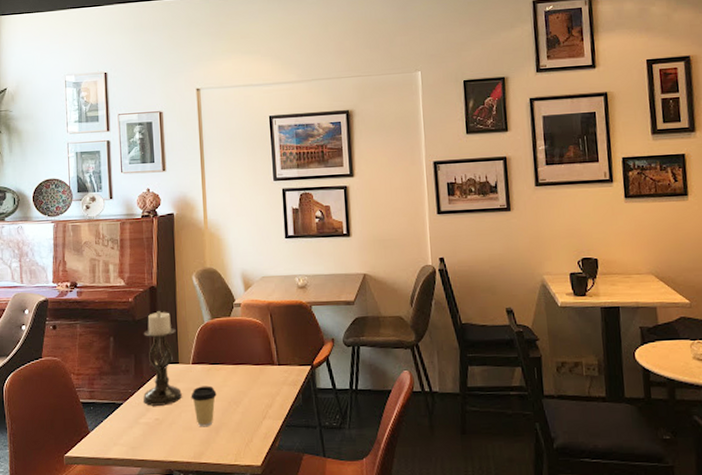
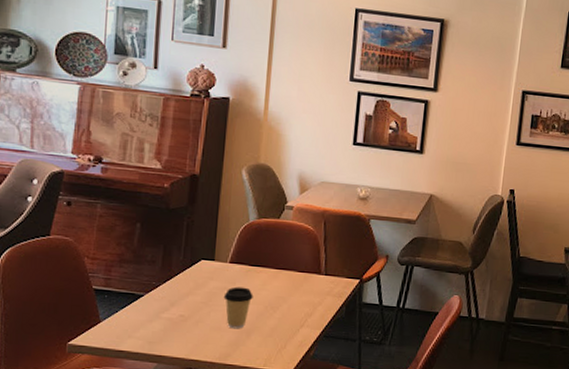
candle holder: present [143,311,182,406] -> none [169,202,216,303]

